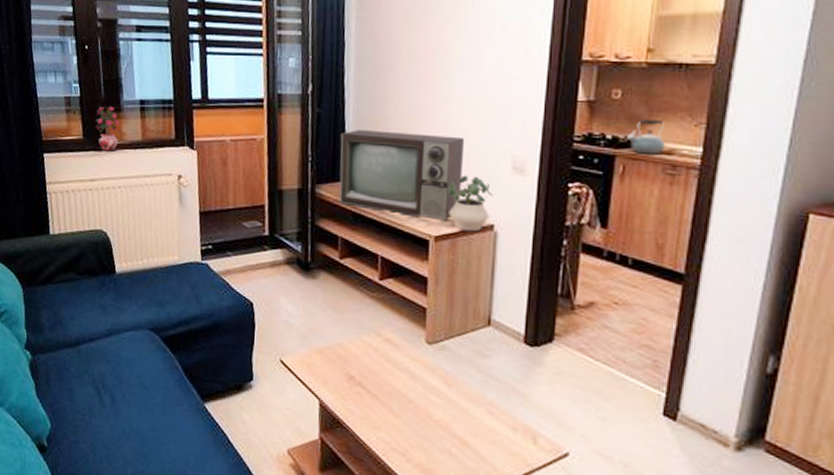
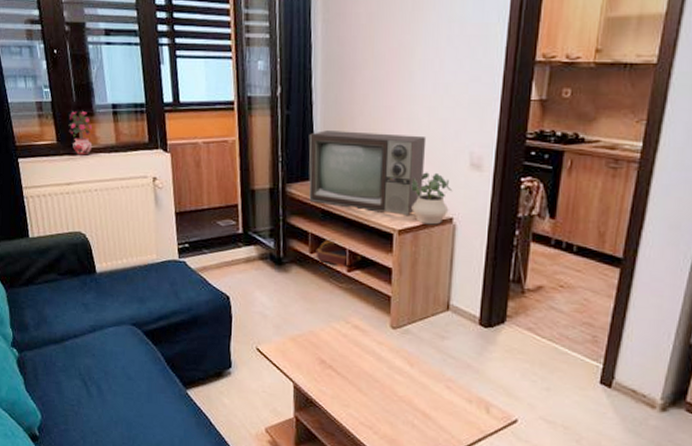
decorative basket: none [345,244,394,274] -> present [315,239,361,267]
kettle: present [627,120,665,155] -> none [575,117,609,150]

